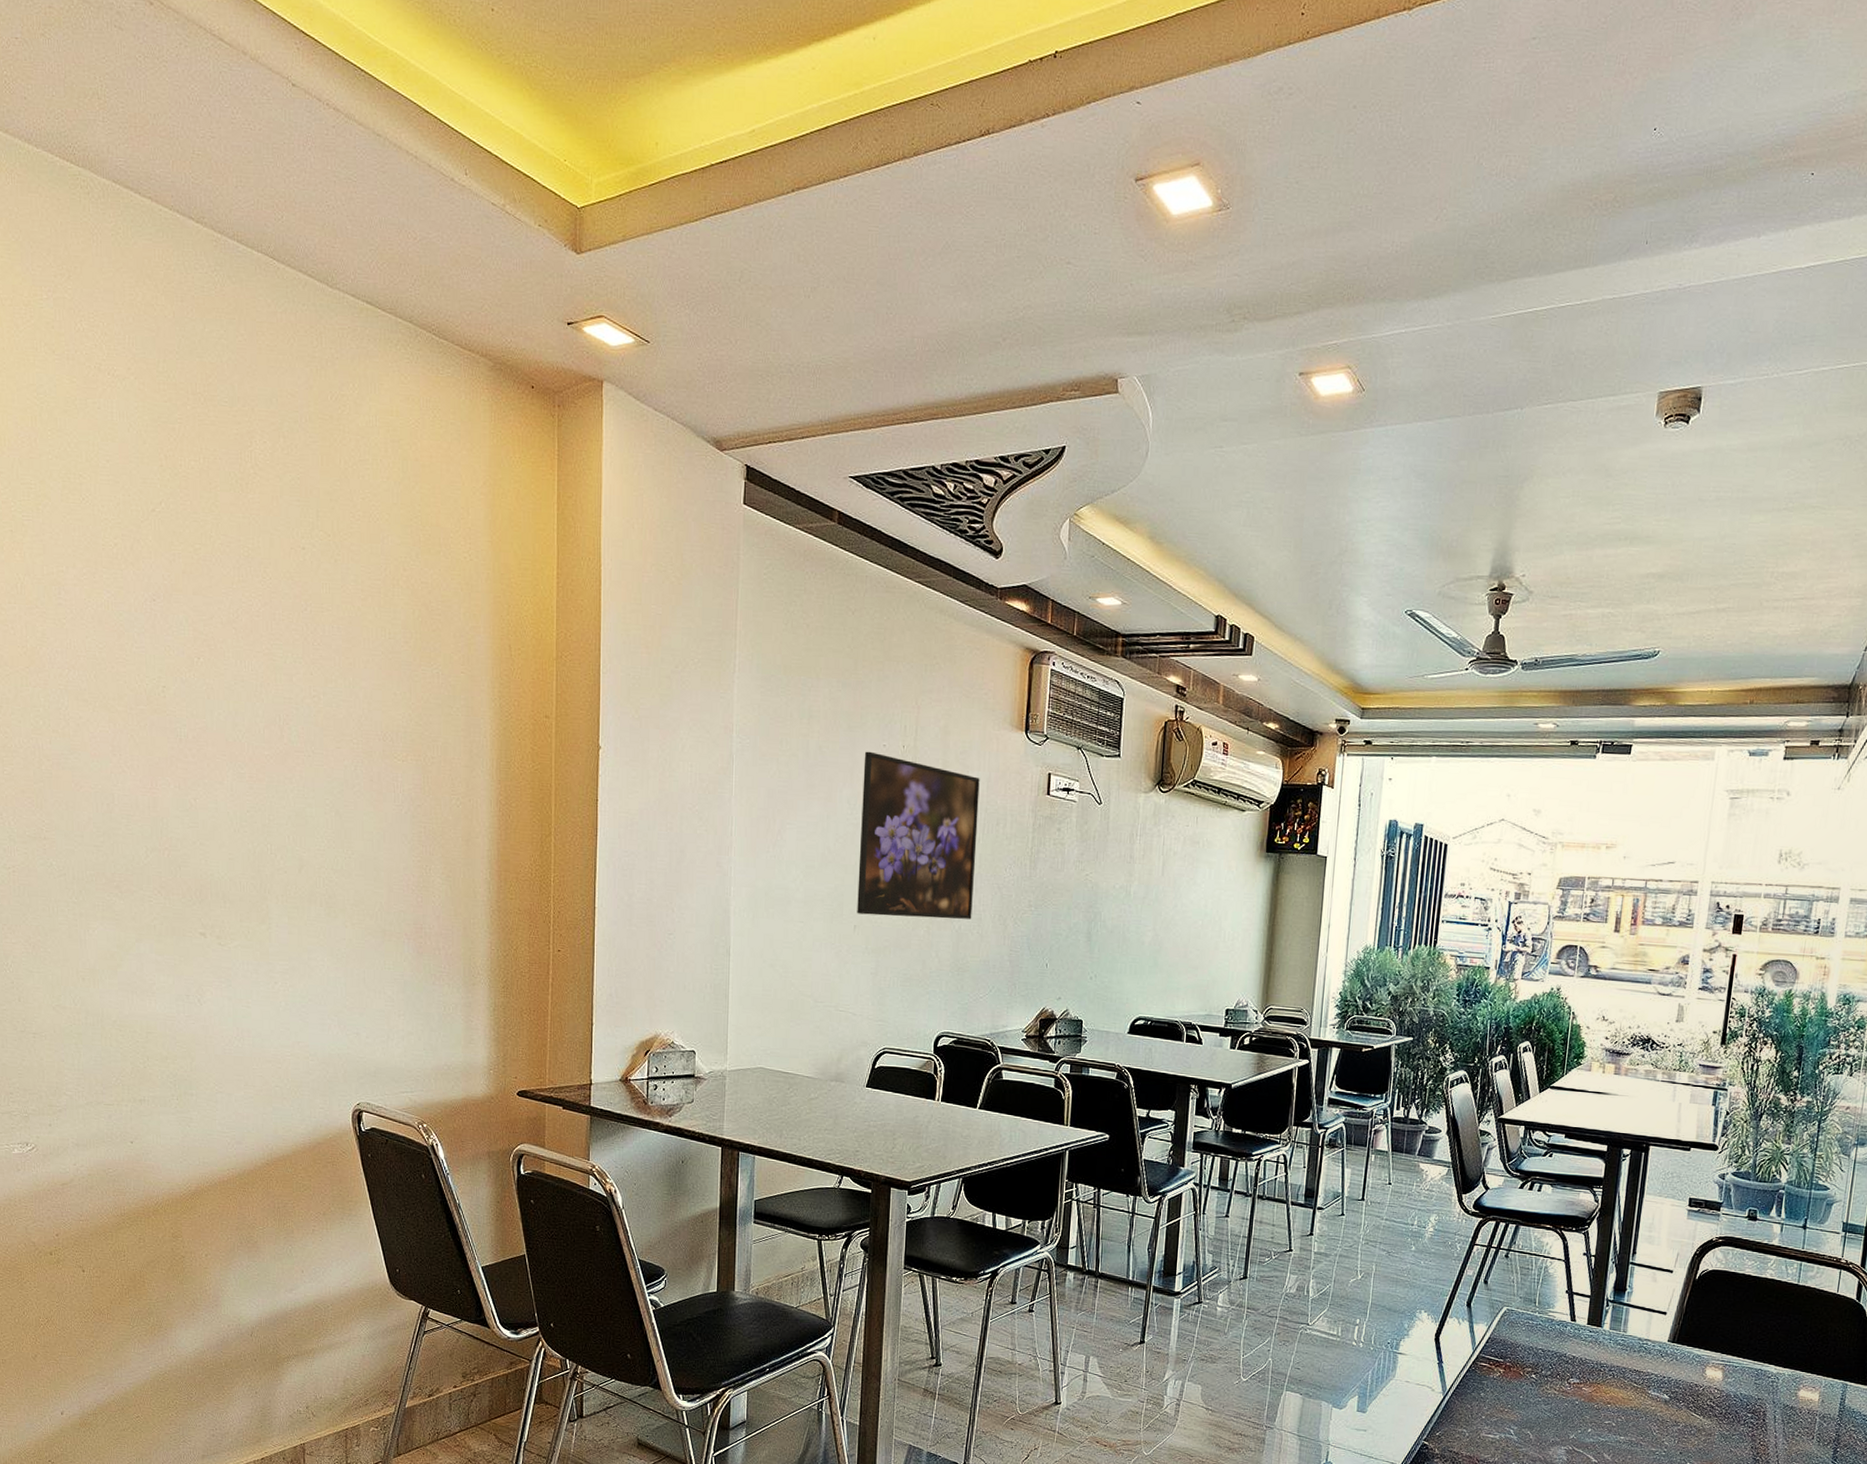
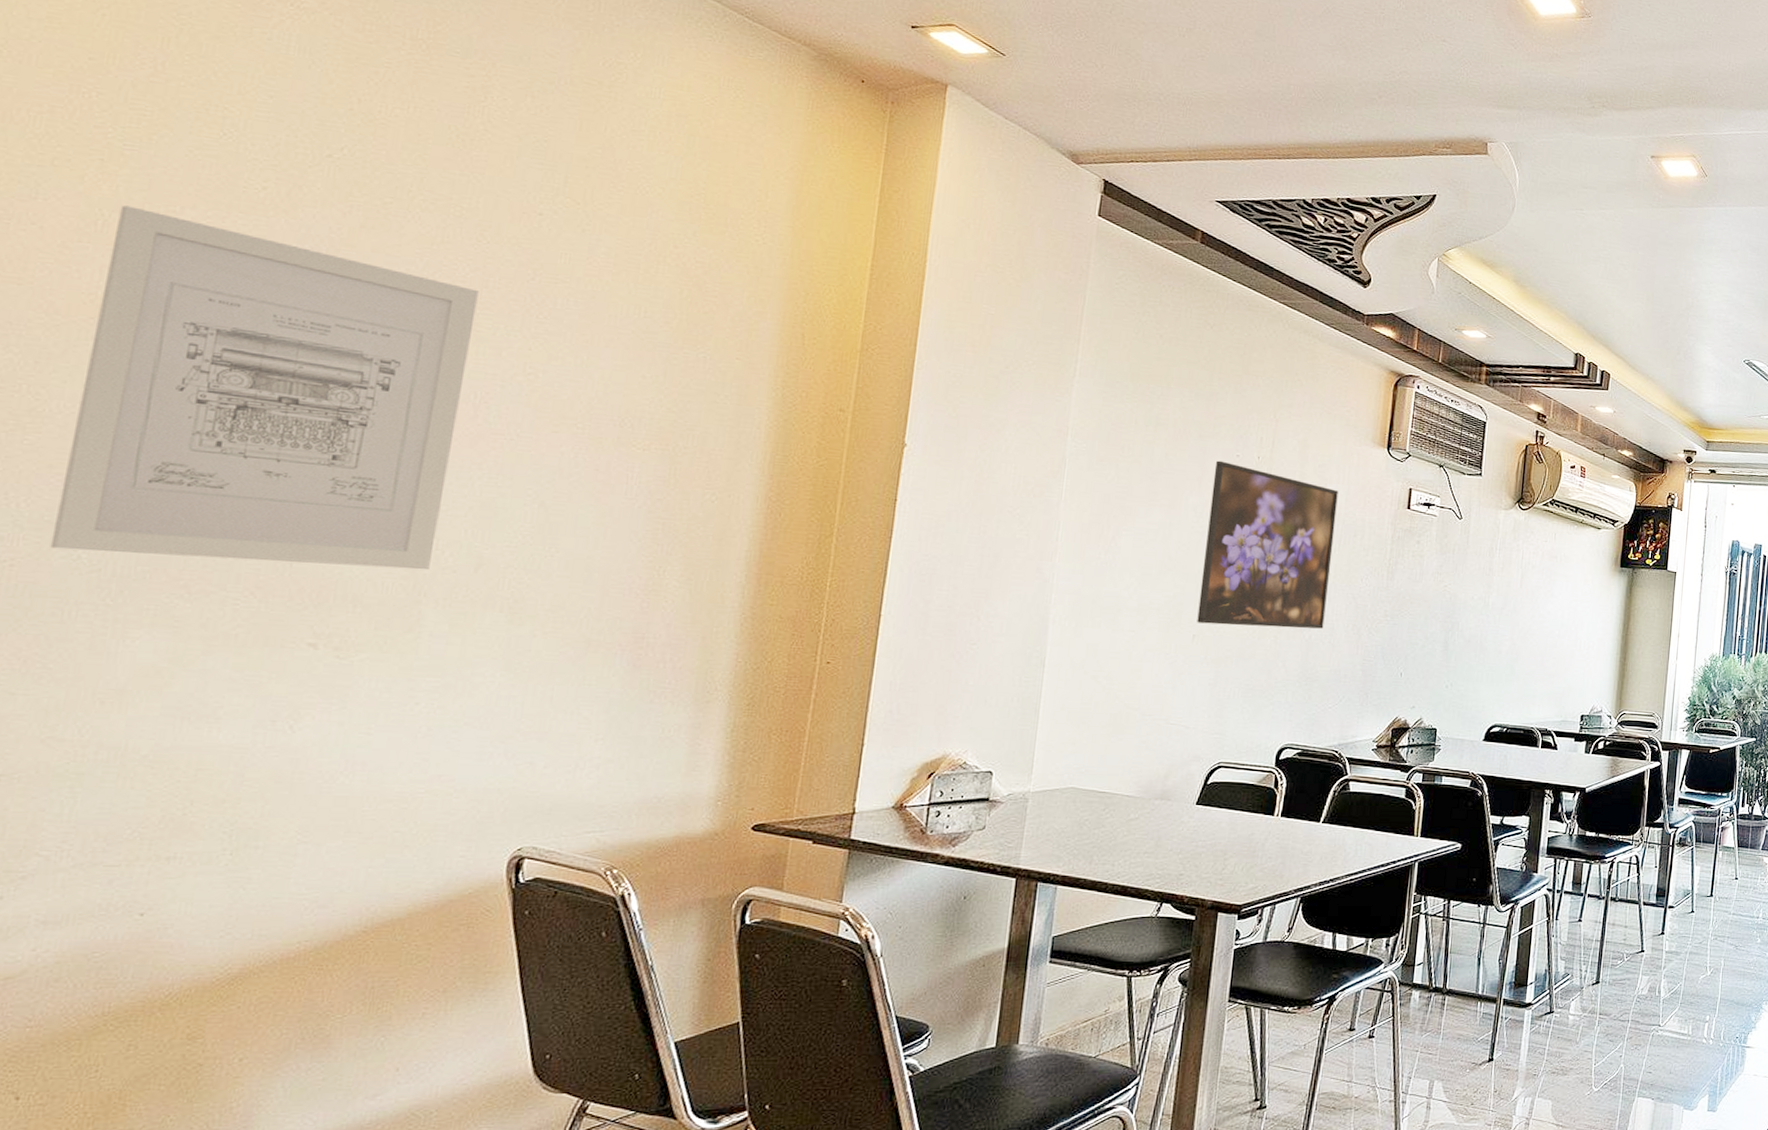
wall art: none [29,569,270,871] -> present [50,205,479,570]

